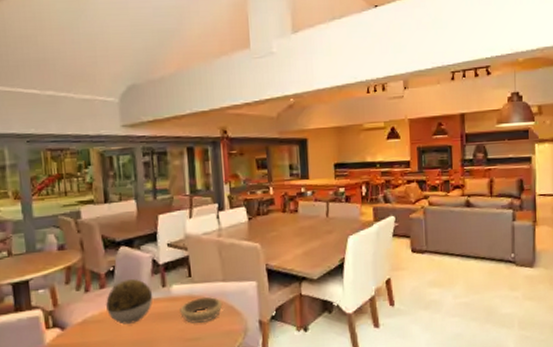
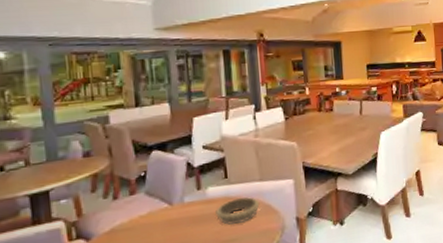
decorative ball: present [105,279,153,325] -> none [135,183,188,231]

